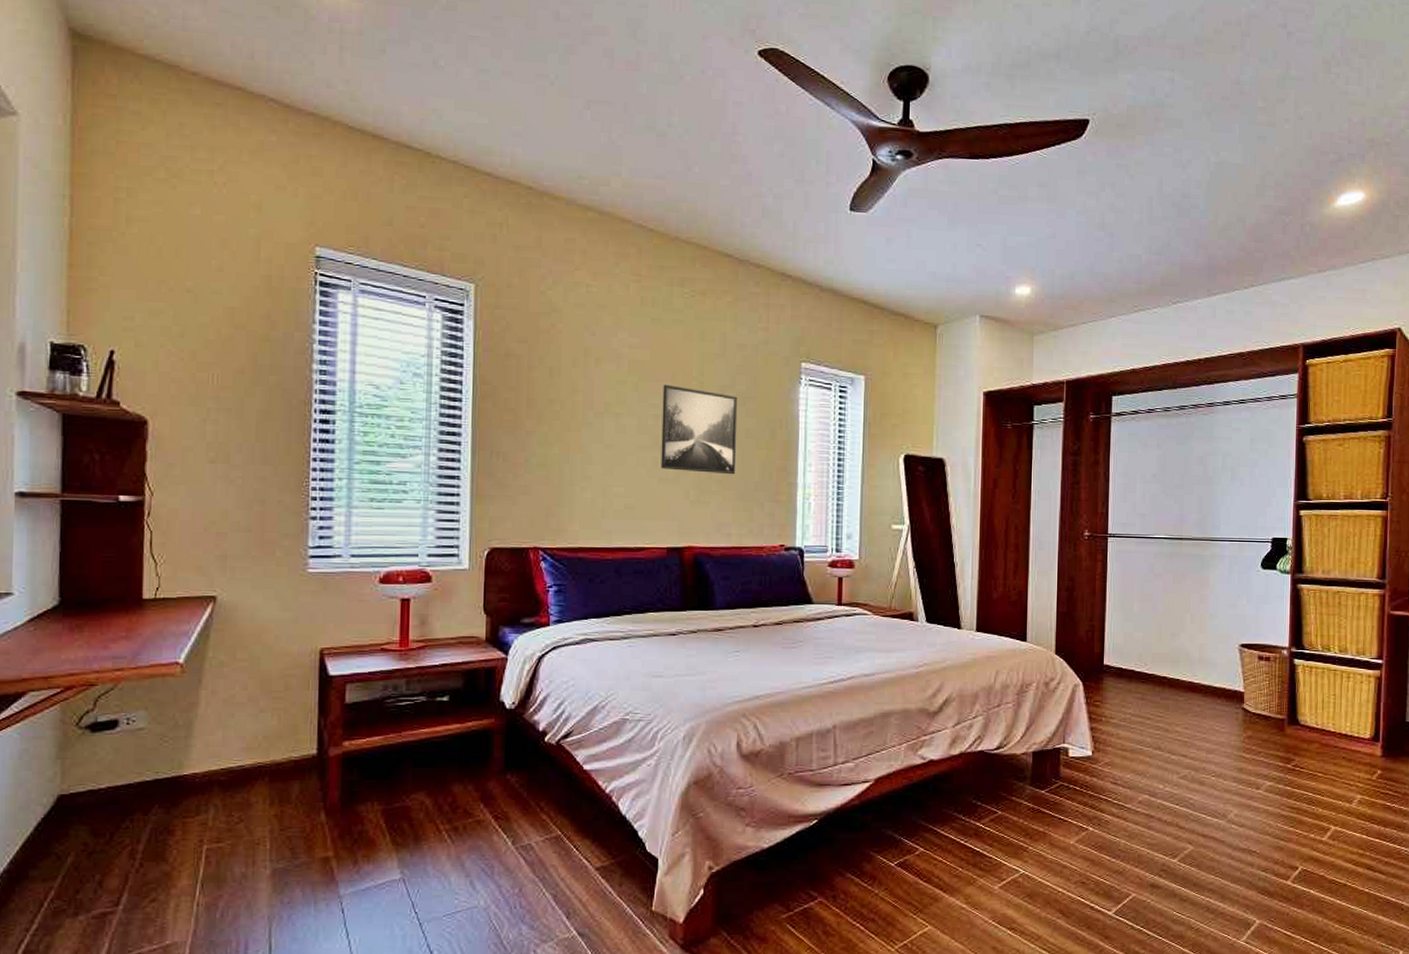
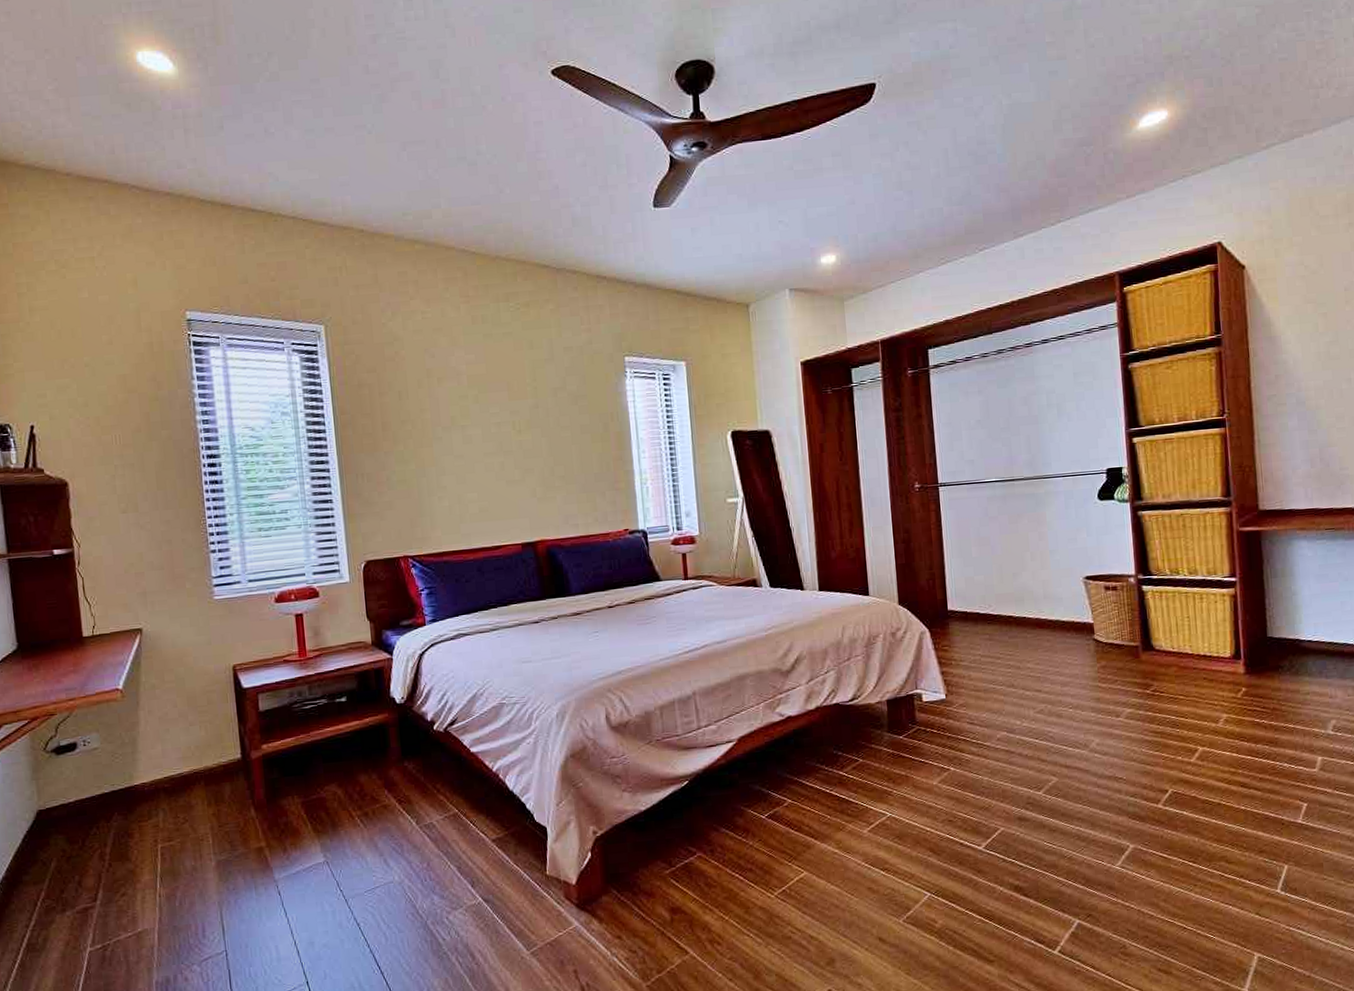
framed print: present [661,384,738,475] -> none [500,393,576,472]

